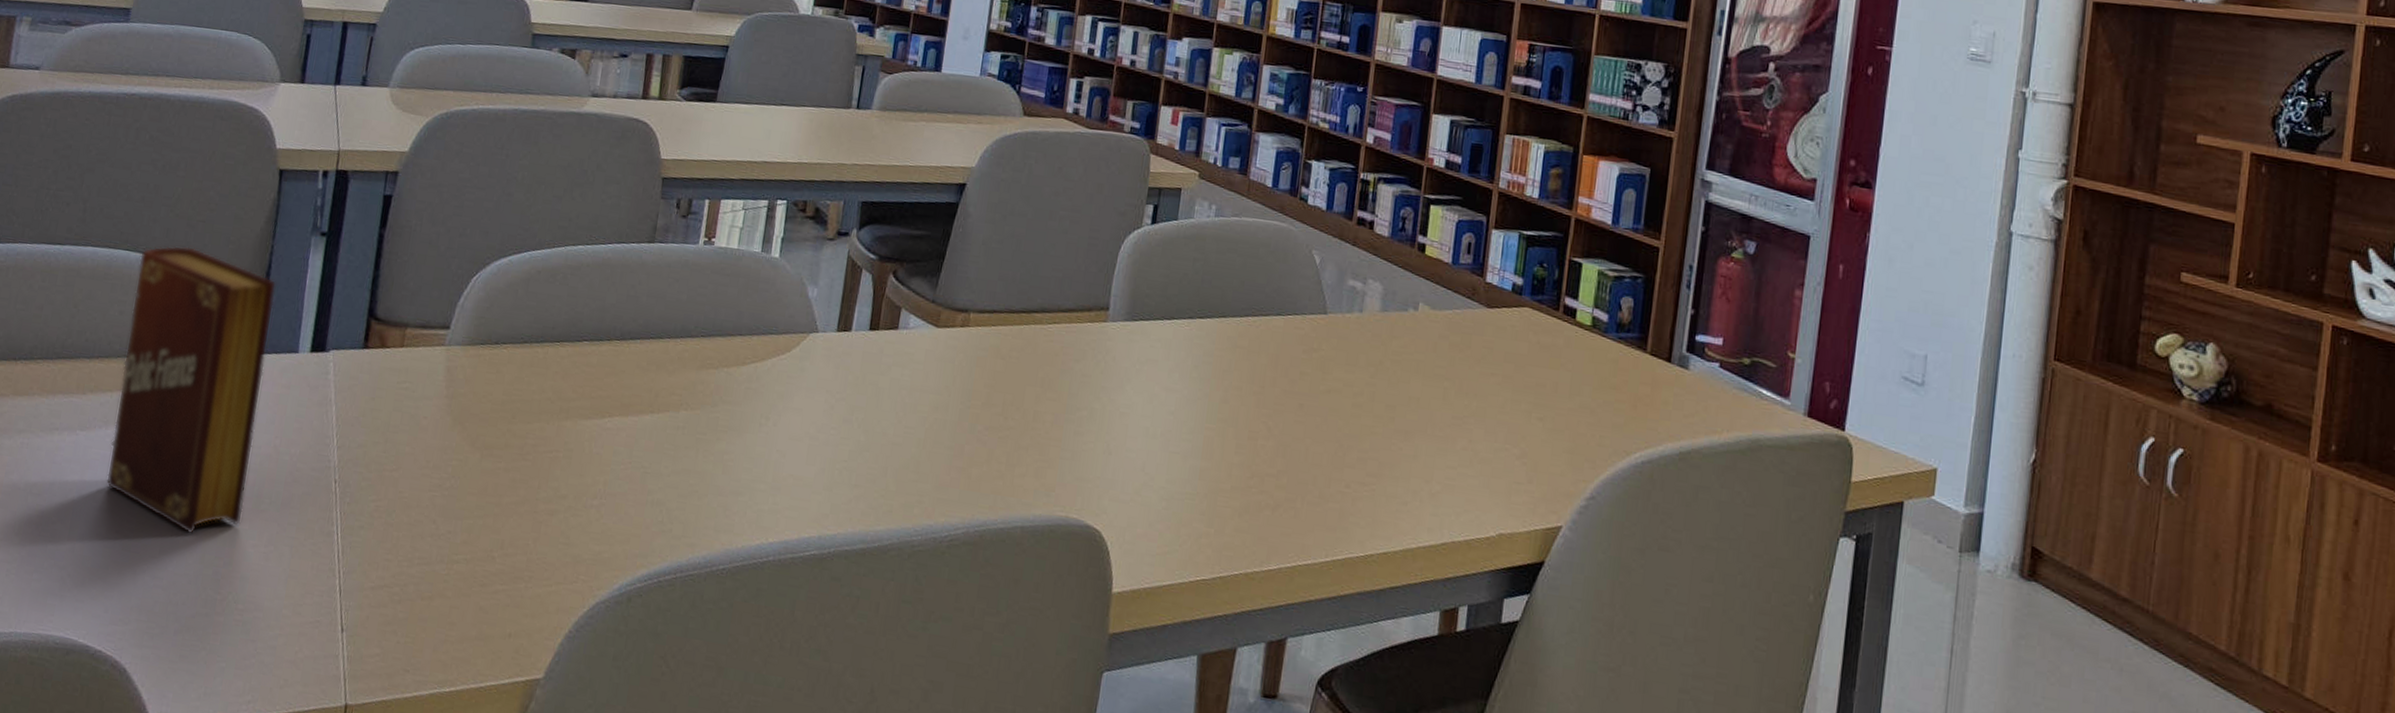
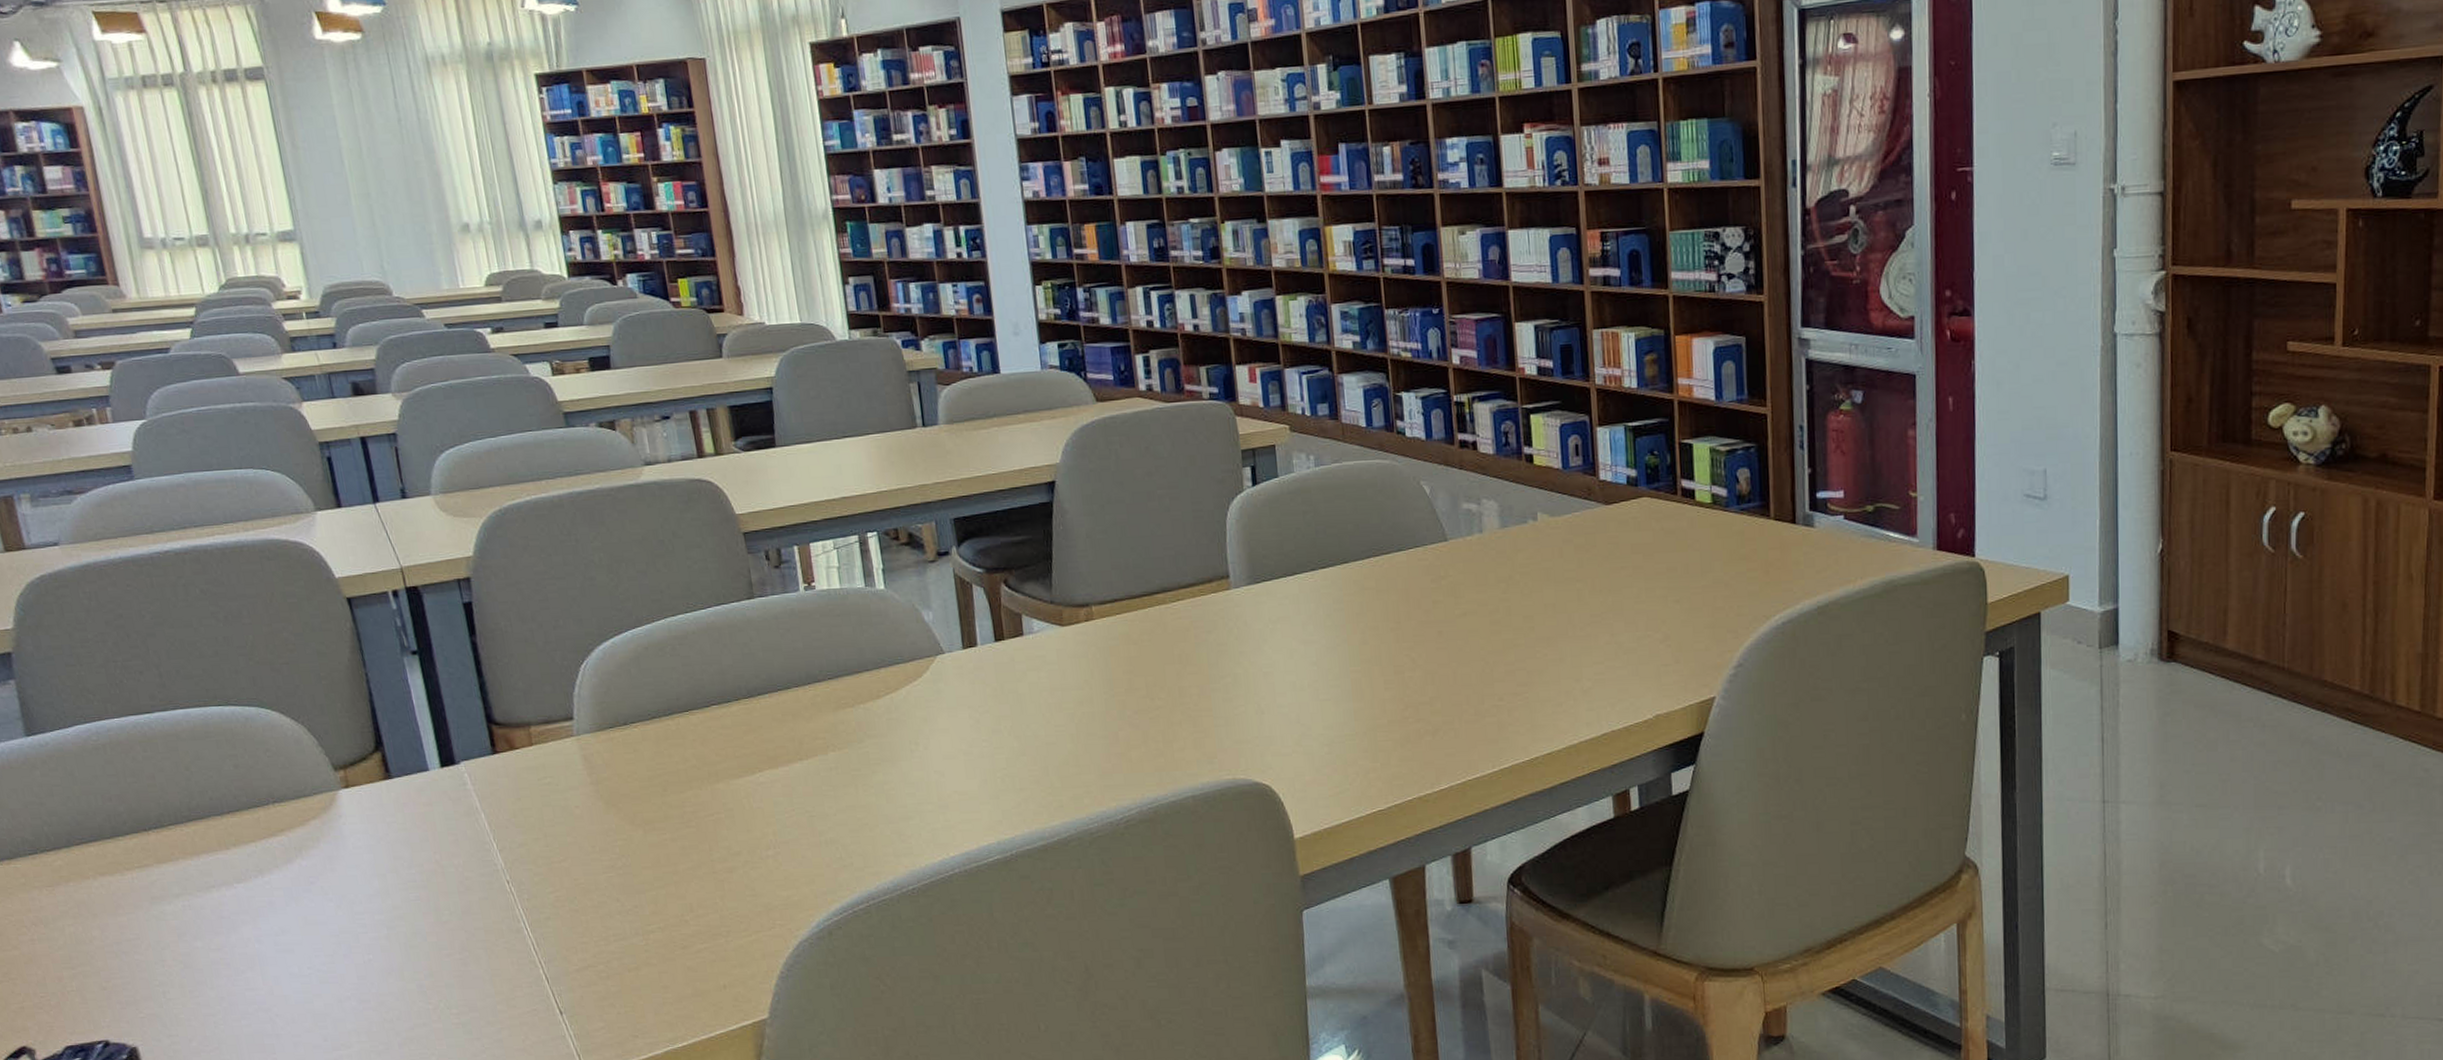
book: present [106,245,277,535] -> none [234,690,428,957]

